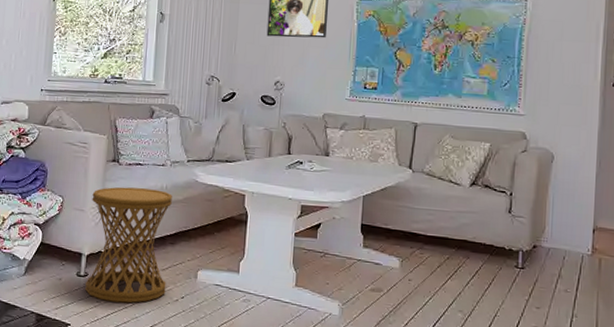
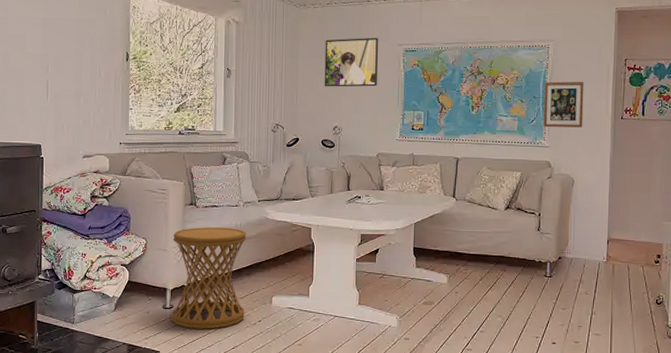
picture frame: none [518,39,569,95] -> present [543,81,584,128]

